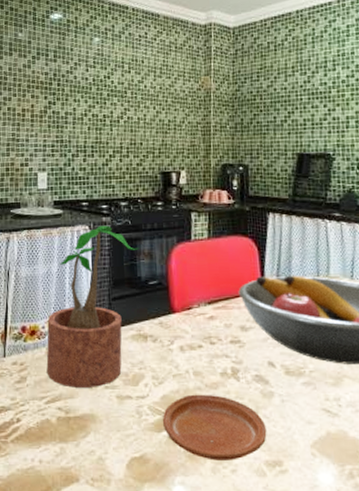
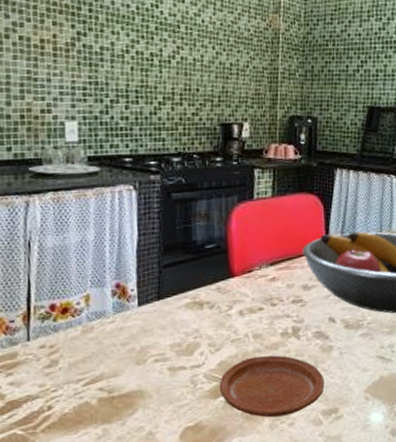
potted plant: present [46,225,140,388] -> none [83,184,195,365]

